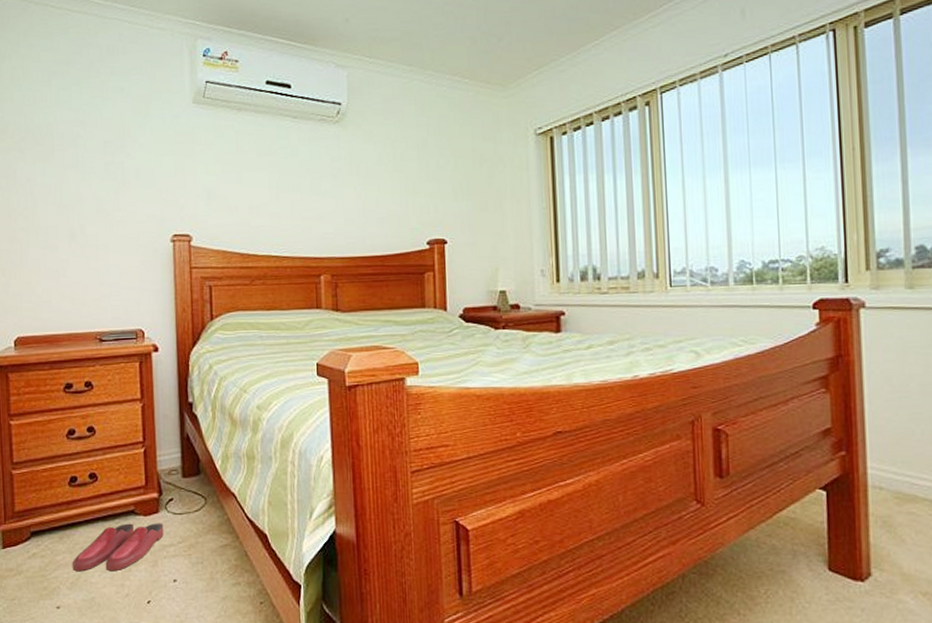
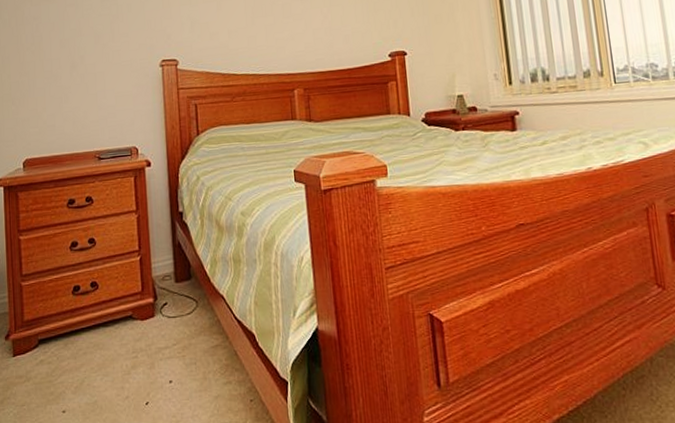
slippers: present [72,523,164,572] -> none [76,326,159,377]

